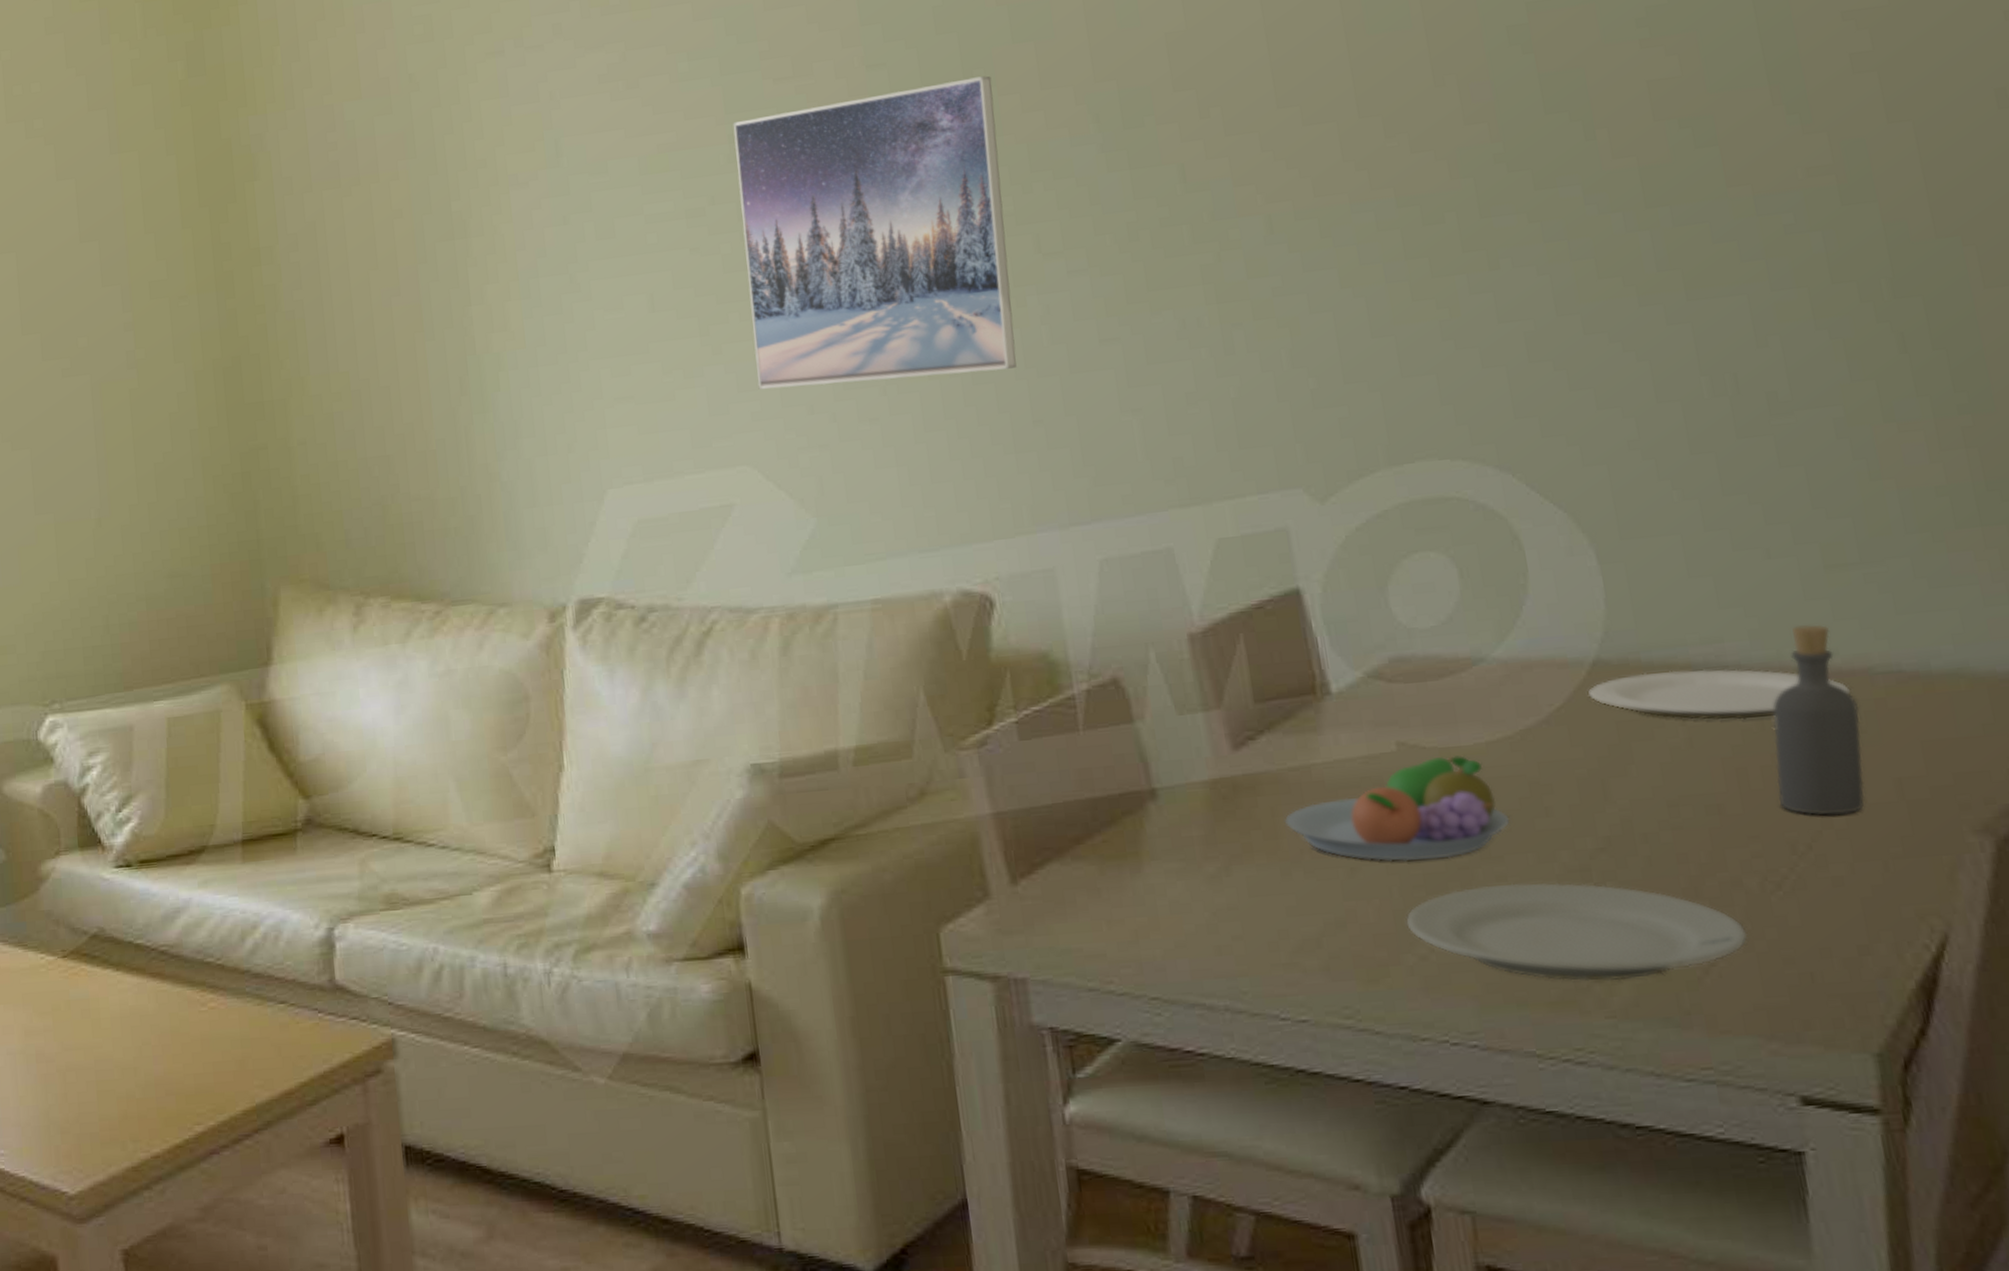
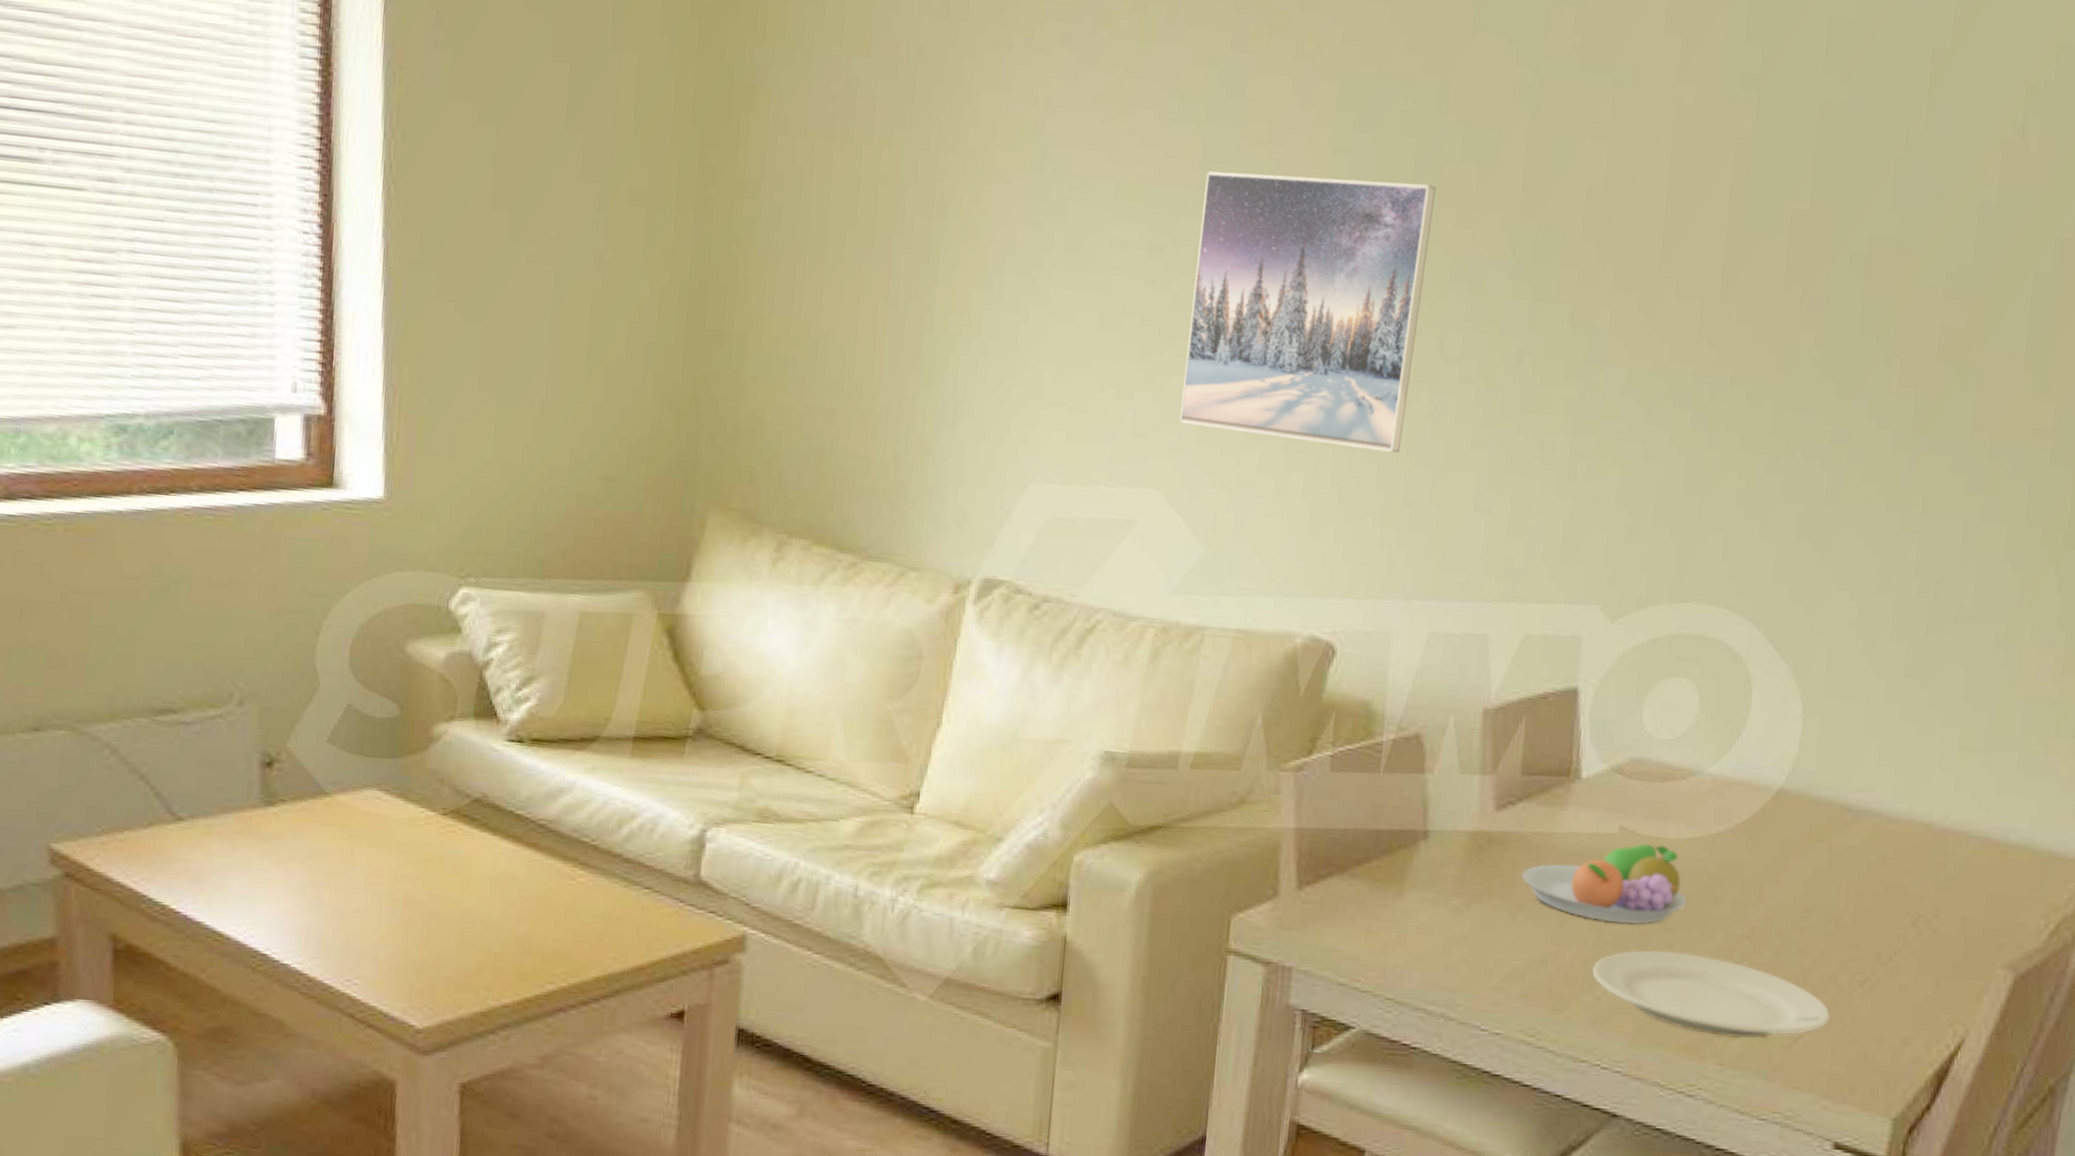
plate: present [1588,669,1850,720] -> none [1768,805,1950,855]
bottle: present [1773,624,1865,815] -> none [1879,790,1953,939]

